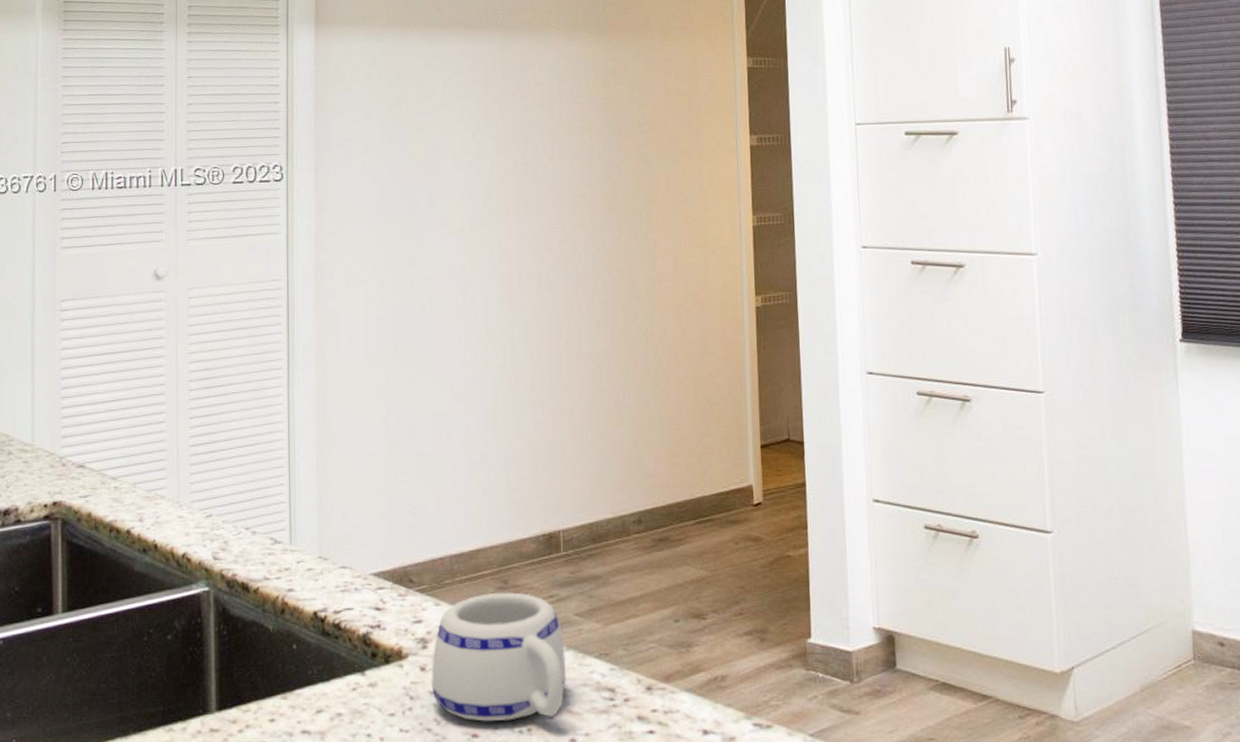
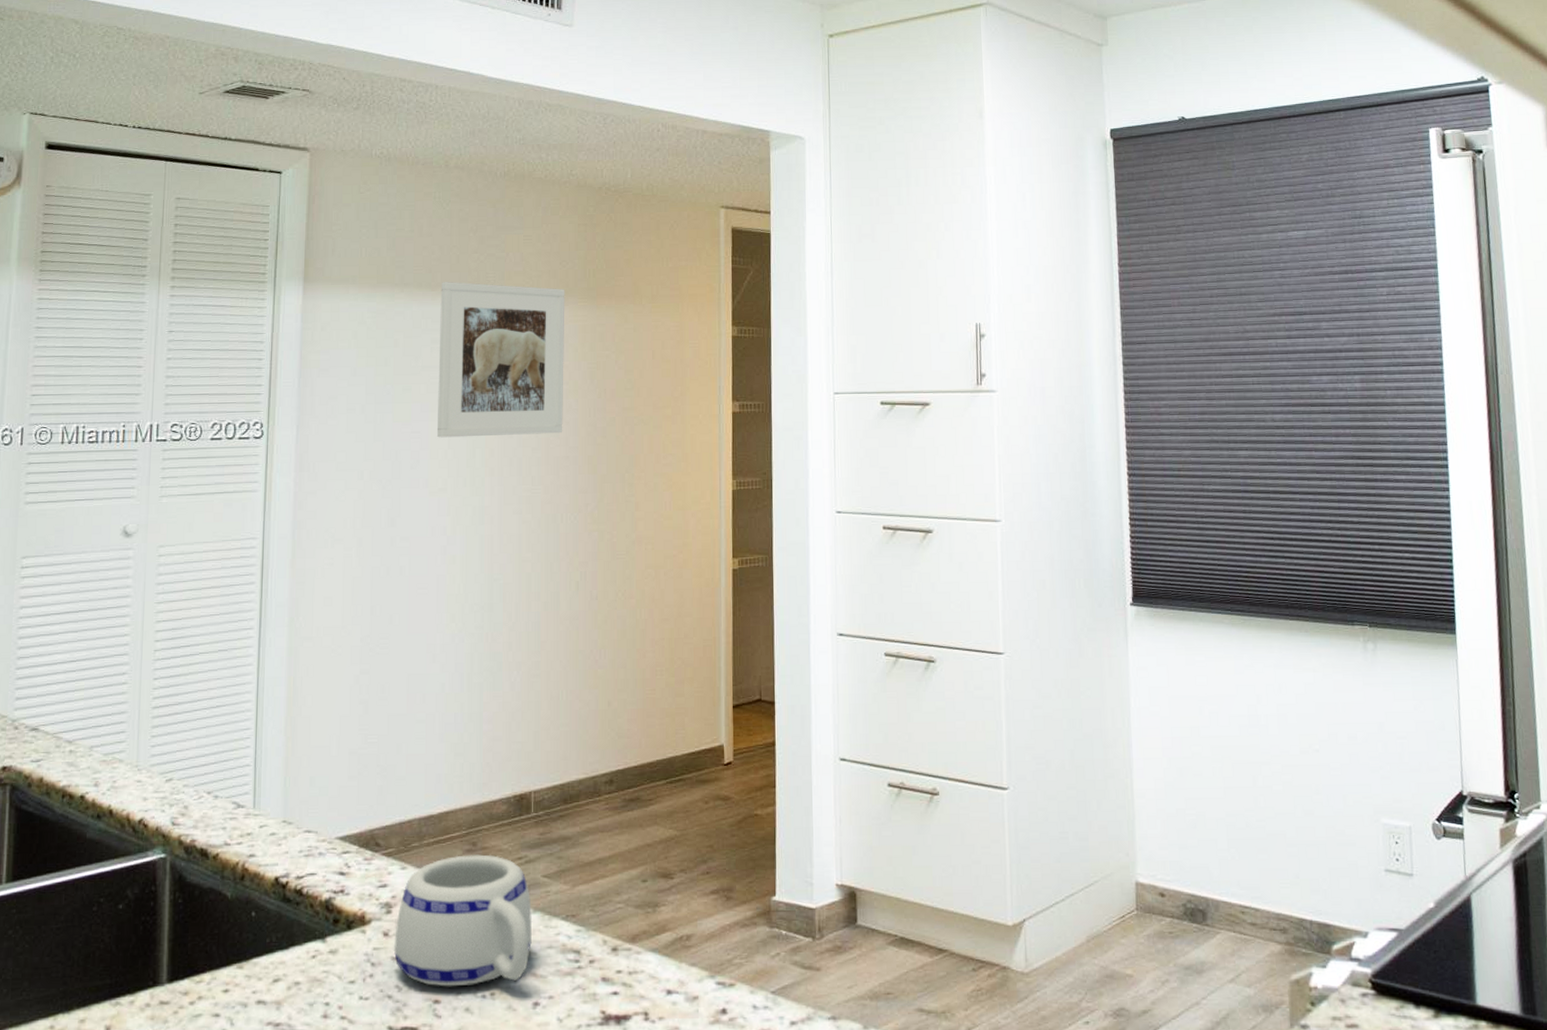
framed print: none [450,20,578,178] -> present [436,282,565,438]

